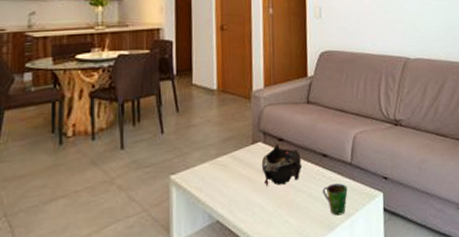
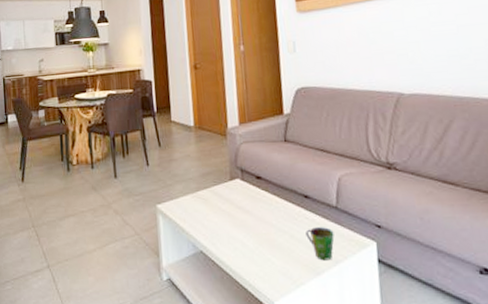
decorative bowl: present [261,143,303,187] -> none [240,181,283,223]

